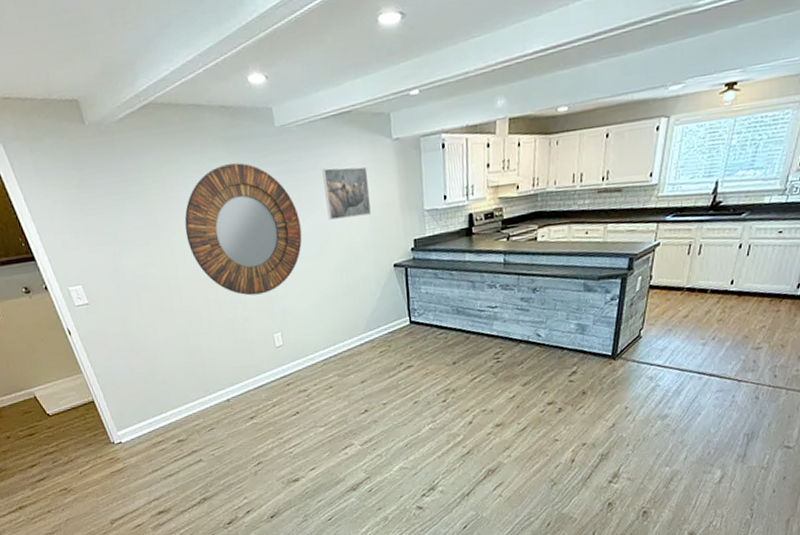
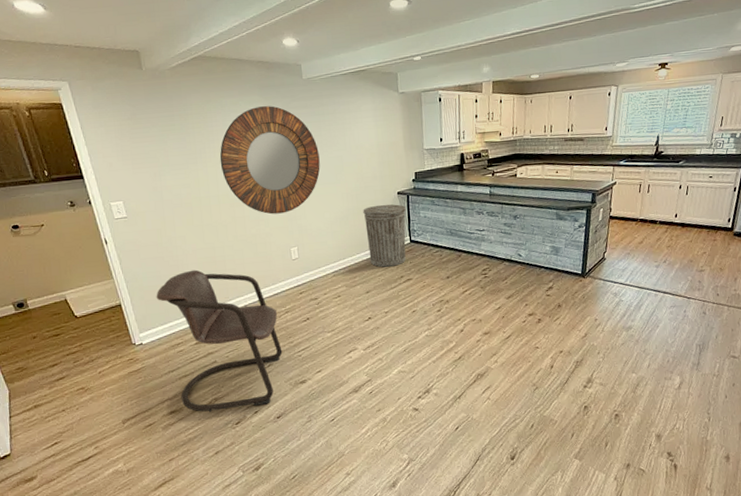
chair: none [130,361,272,512] -> present [156,269,283,412]
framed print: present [322,166,371,220] -> none [340,113,379,154]
trash can: none [354,279,406,353] -> present [363,204,406,267]

